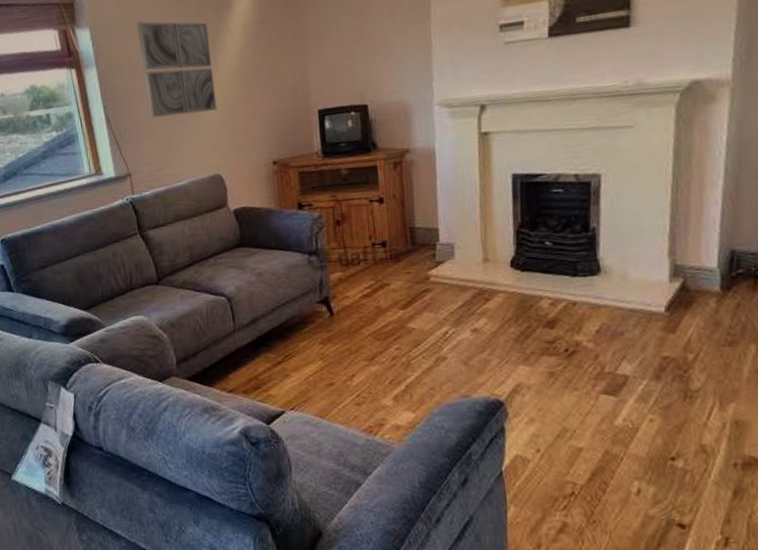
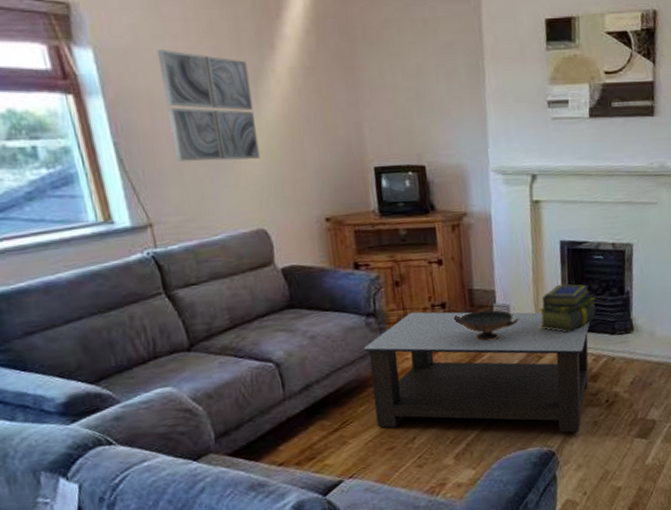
coffee table: none [305,250,547,383] -> present [363,311,590,433]
decorative bowl: none [395,248,466,281] -> present [454,310,520,341]
stack of books: none [487,220,554,273] -> present [539,284,596,332]

